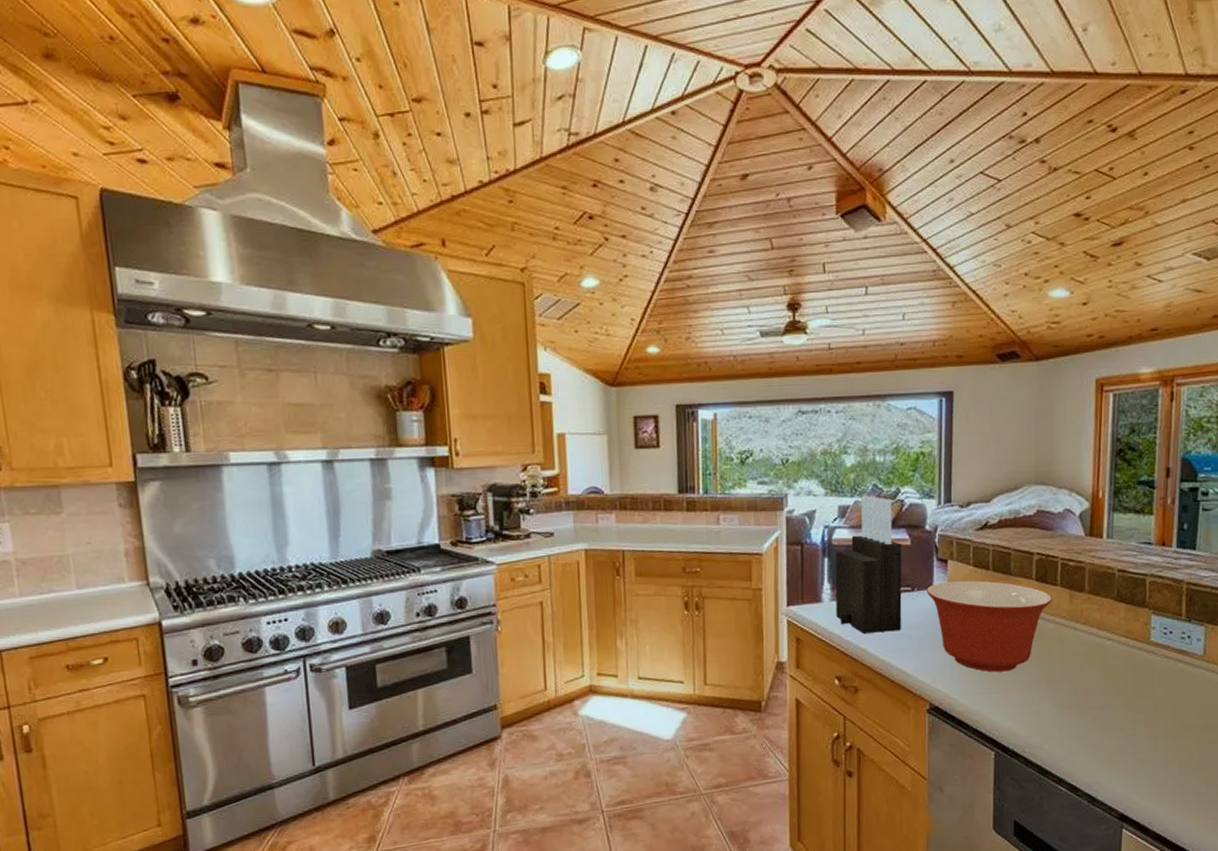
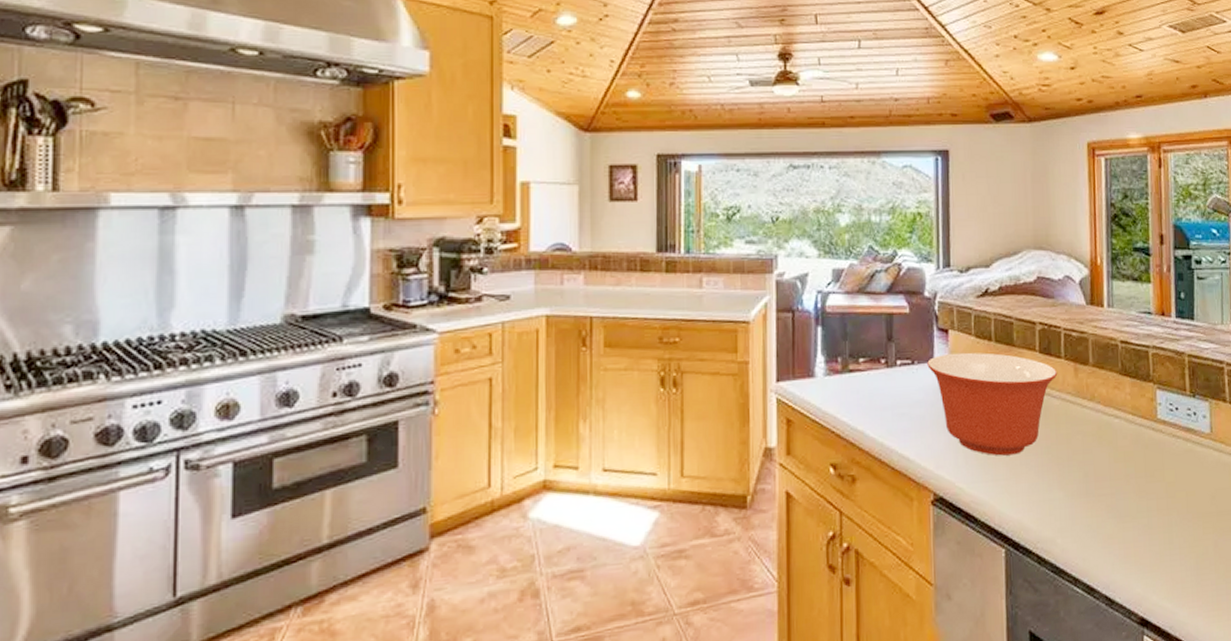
knife block: present [835,495,902,633] -> none [829,258,902,413]

